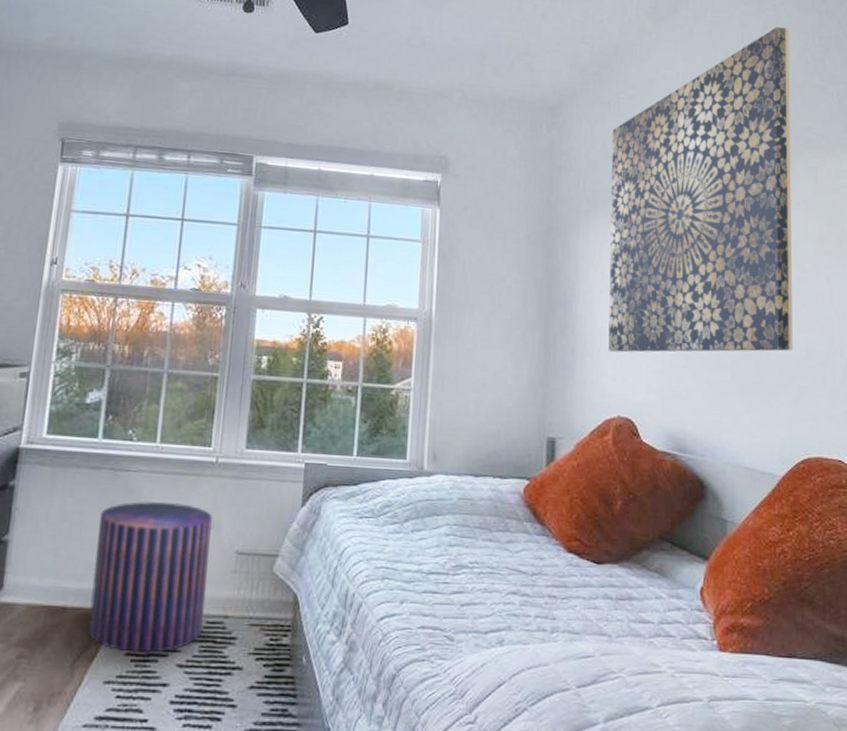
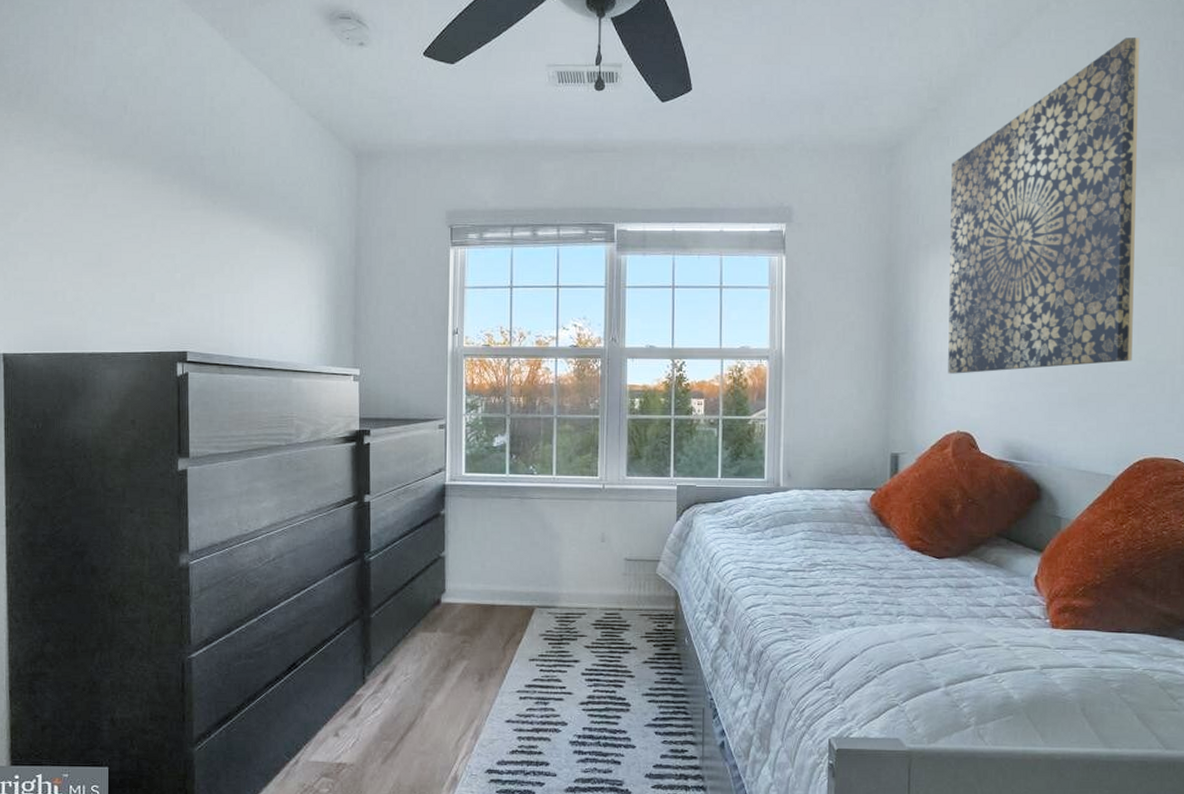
pouf: present [88,501,212,653] -> none [512,522,604,638]

